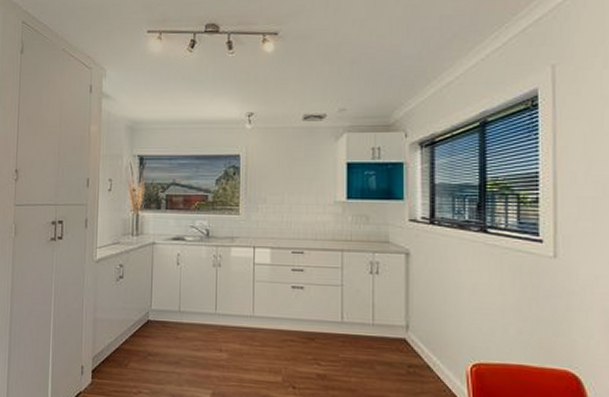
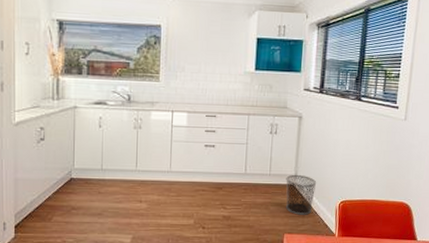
waste bin: none [394,325,437,380] -> present [286,174,317,215]

